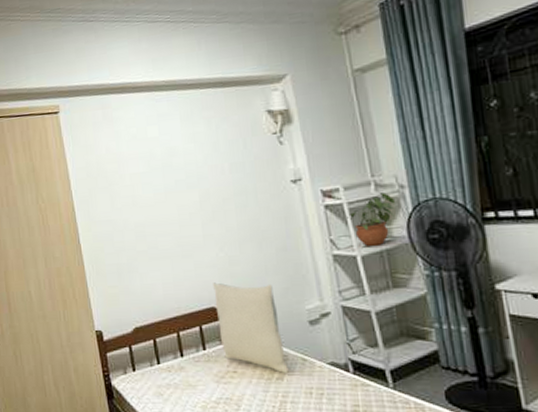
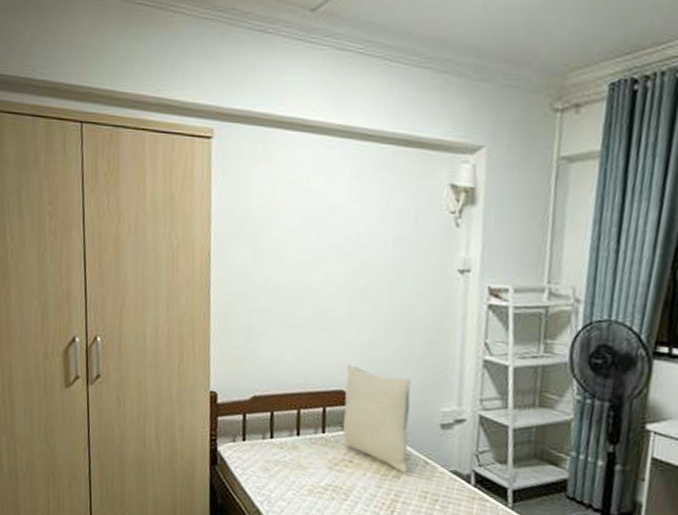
potted plant: present [347,191,396,247] -> none [509,301,567,360]

